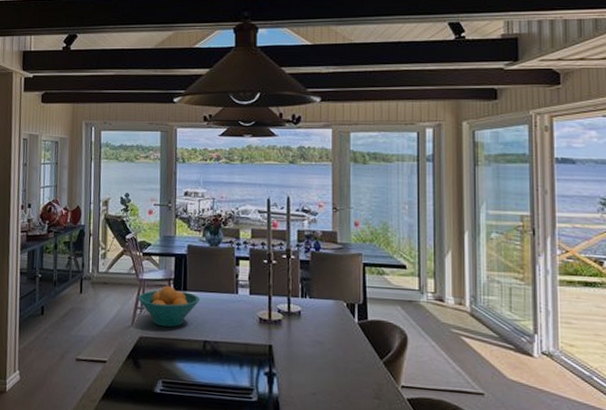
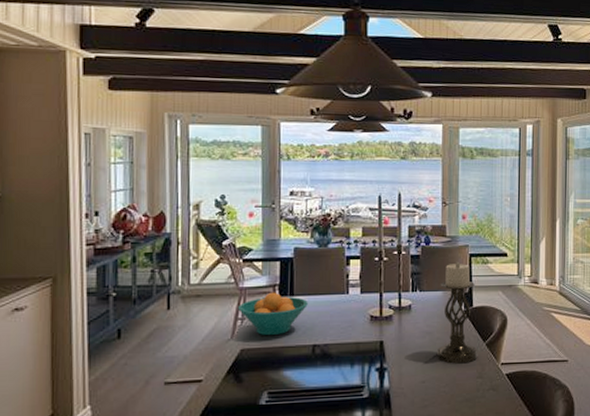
candle holder: none [327,270,374,381] -> present [436,261,478,364]

